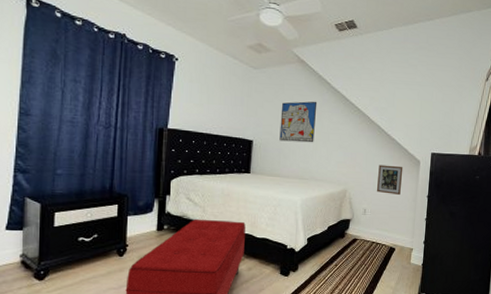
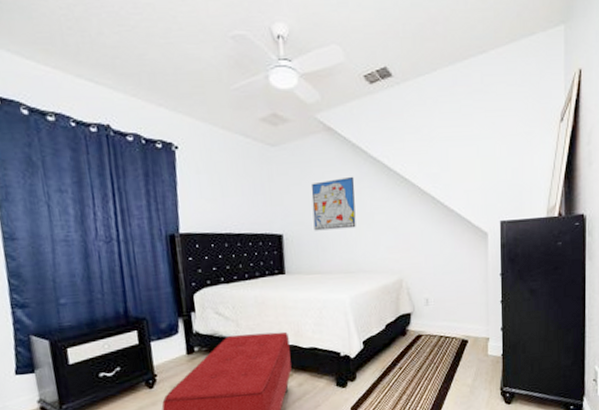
picture frame: present [376,165,403,196] -> none [438,242,468,278]

